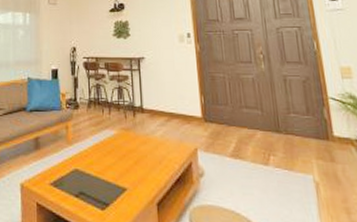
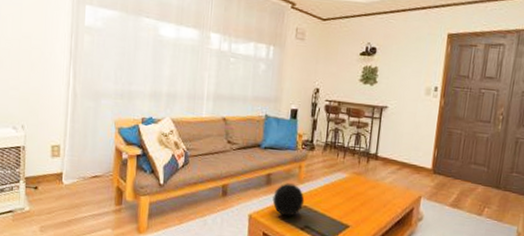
decorative orb: none [43,146,76,183] -> present [272,183,305,216]

